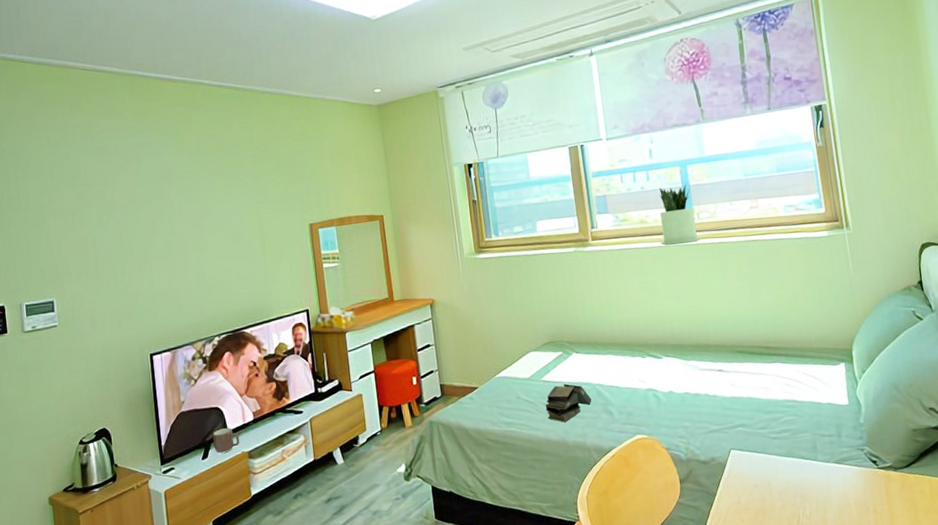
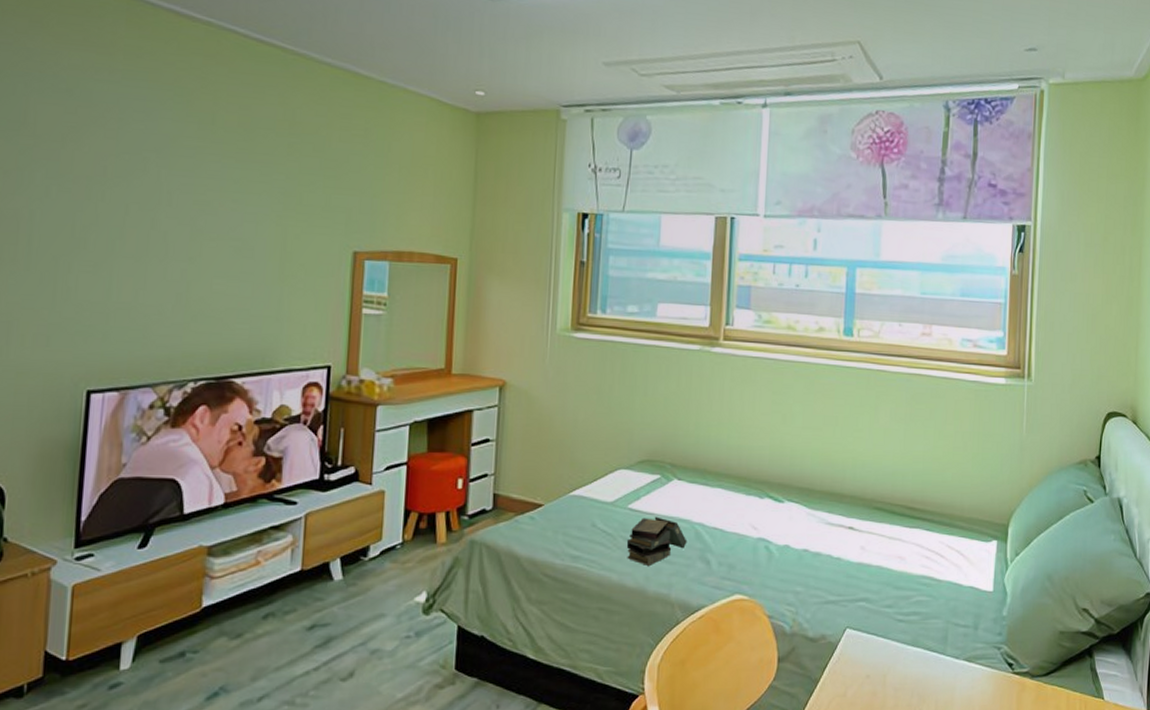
mug: present [212,427,240,454] -> none [158,510,199,544]
planter: present [659,184,701,246] -> none [808,288,857,365]

